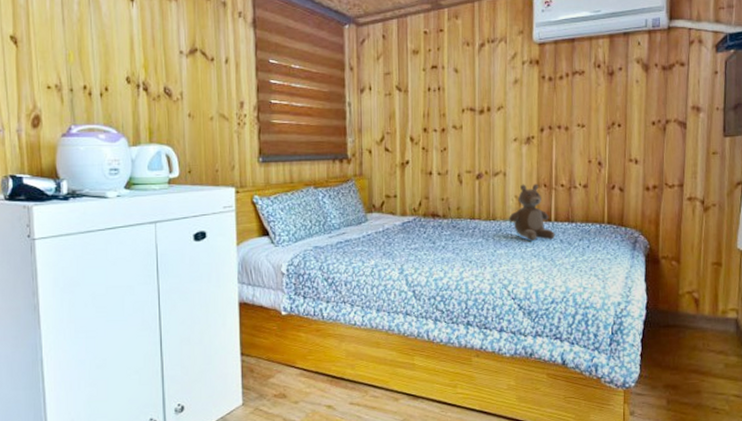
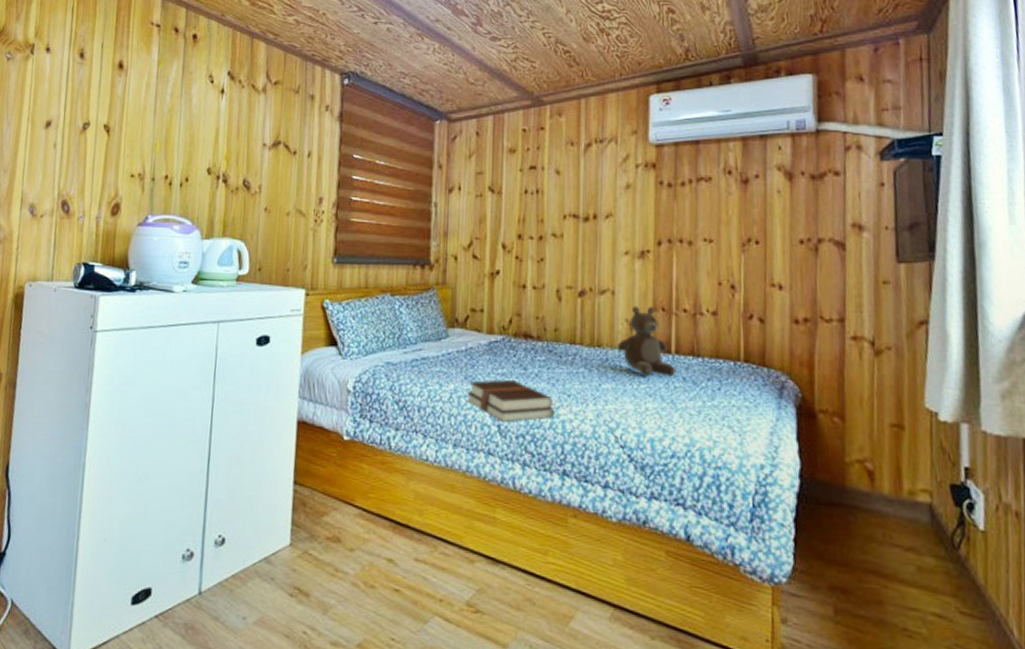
hardback book: none [385,252,460,289] -> present [465,379,555,423]

